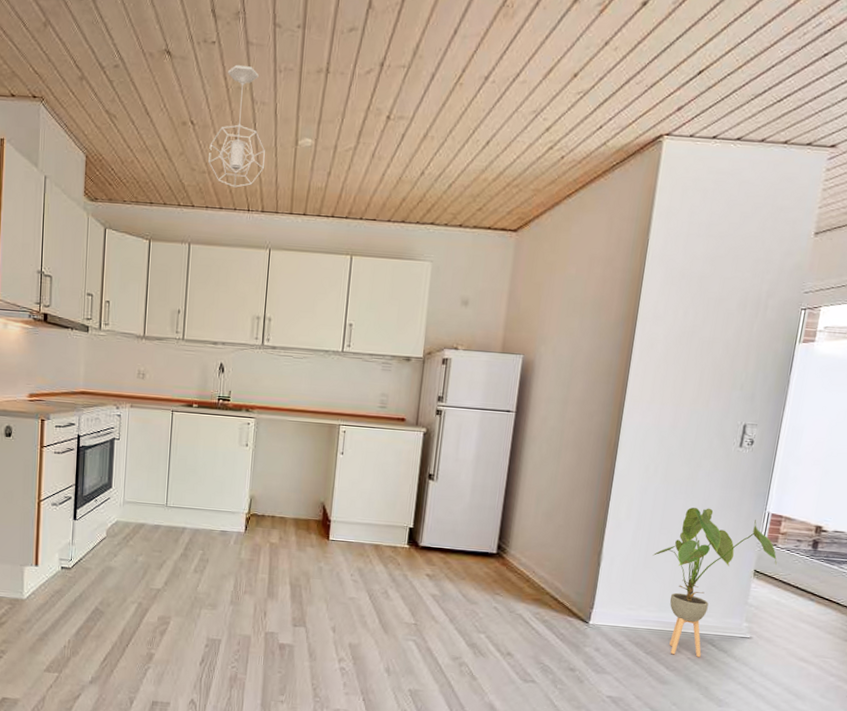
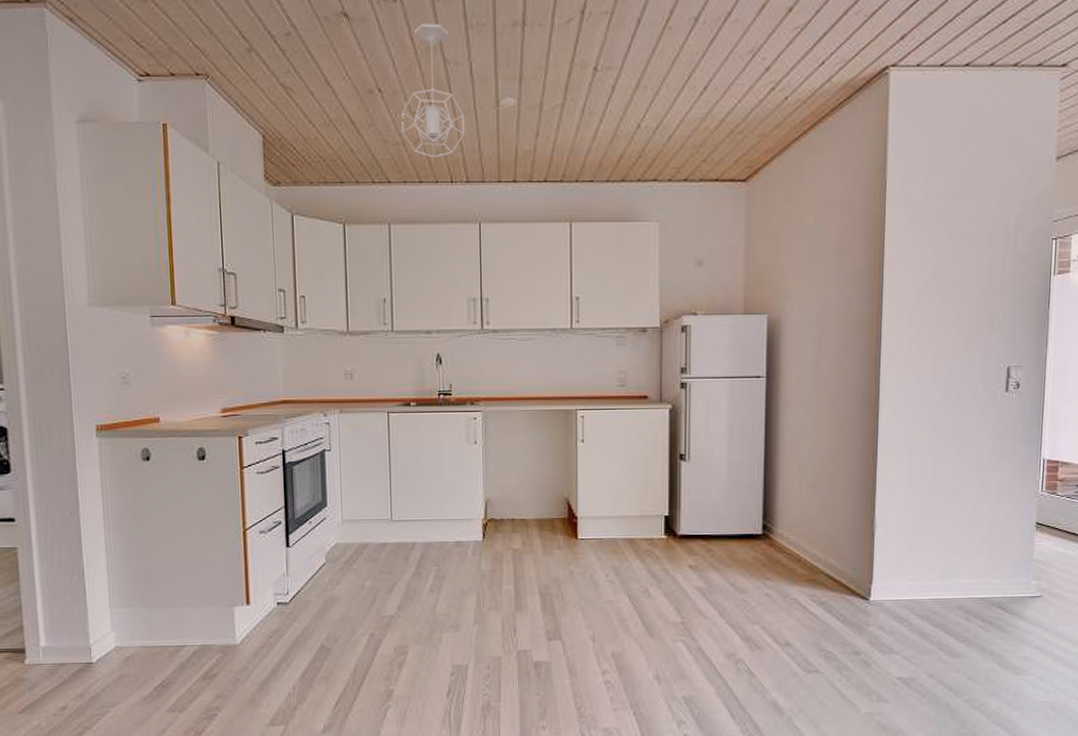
house plant: present [652,507,777,657] -> none [928,460,1059,624]

